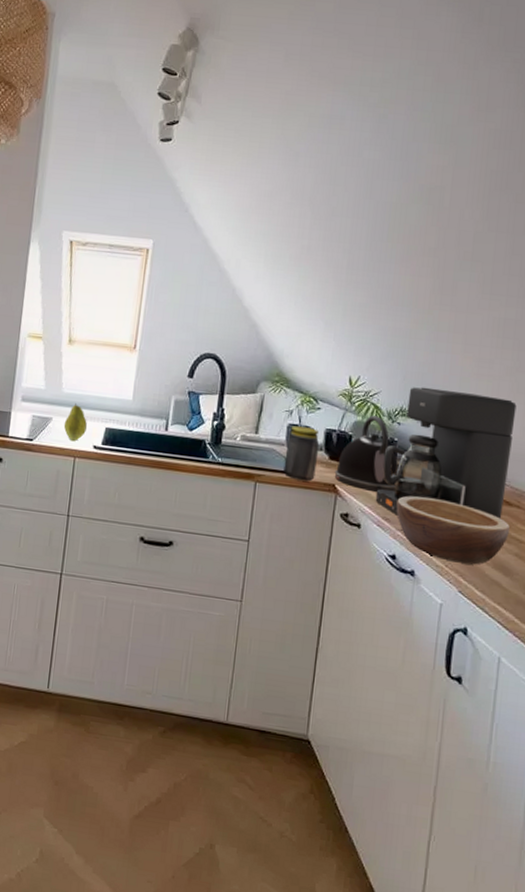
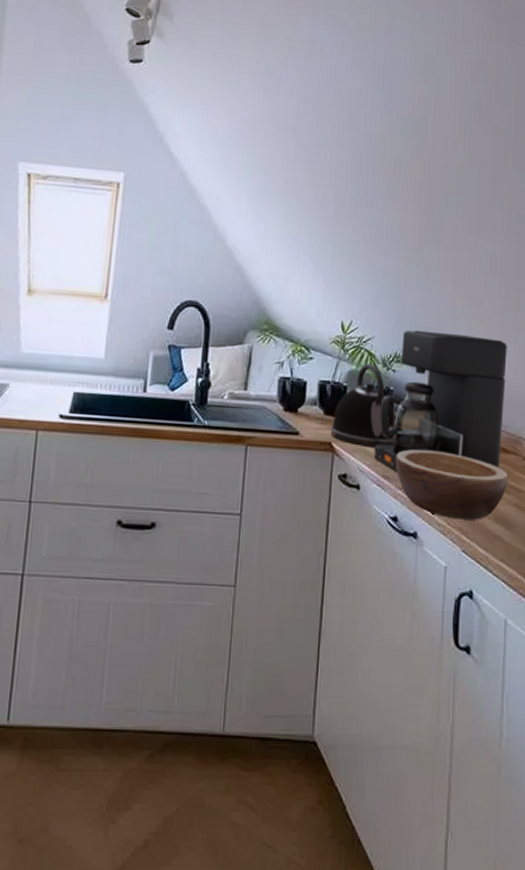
fruit: present [63,403,87,442] -> none [23,365,51,411]
jar: present [283,426,320,482] -> none [276,379,313,441]

